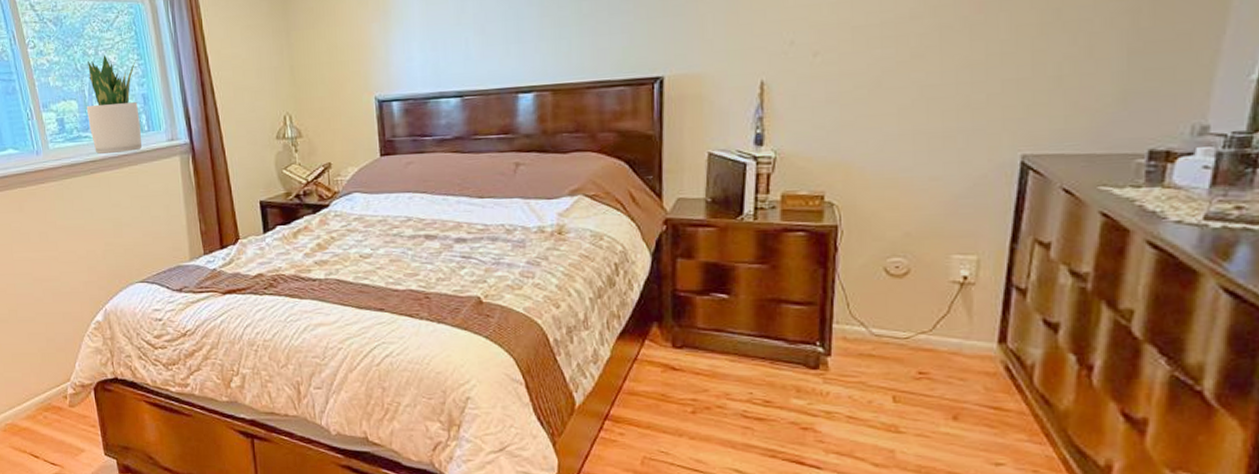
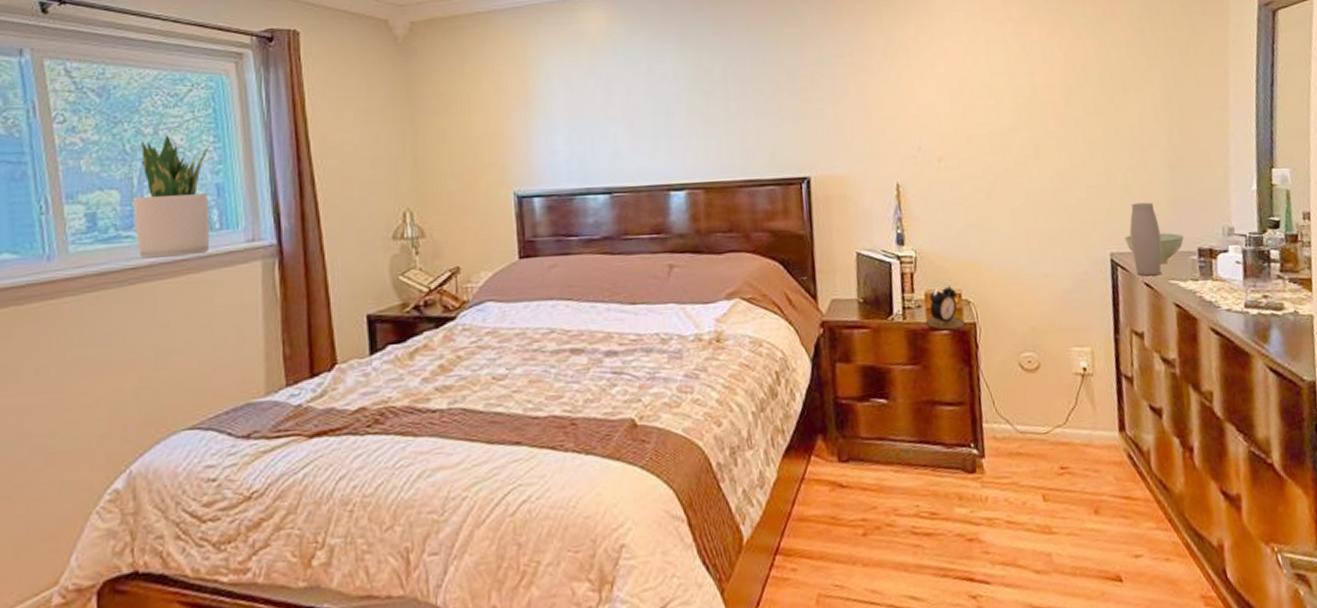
alarm clock: none [779,186,826,232] -> present [925,285,966,331]
bowl: none [1045,132,1132,167] -> present [1124,232,1185,263]
vase: none [1052,96,1098,182] -> present [1129,202,1162,277]

